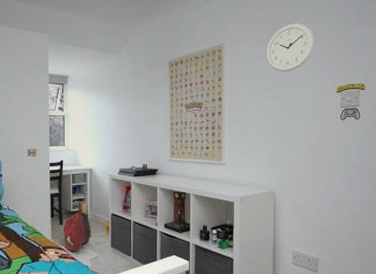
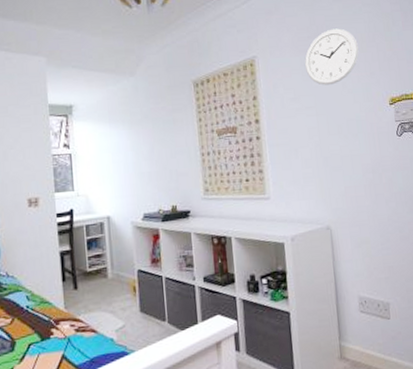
baseball cap: present [63,203,91,252] -> none [79,259,115,323]

